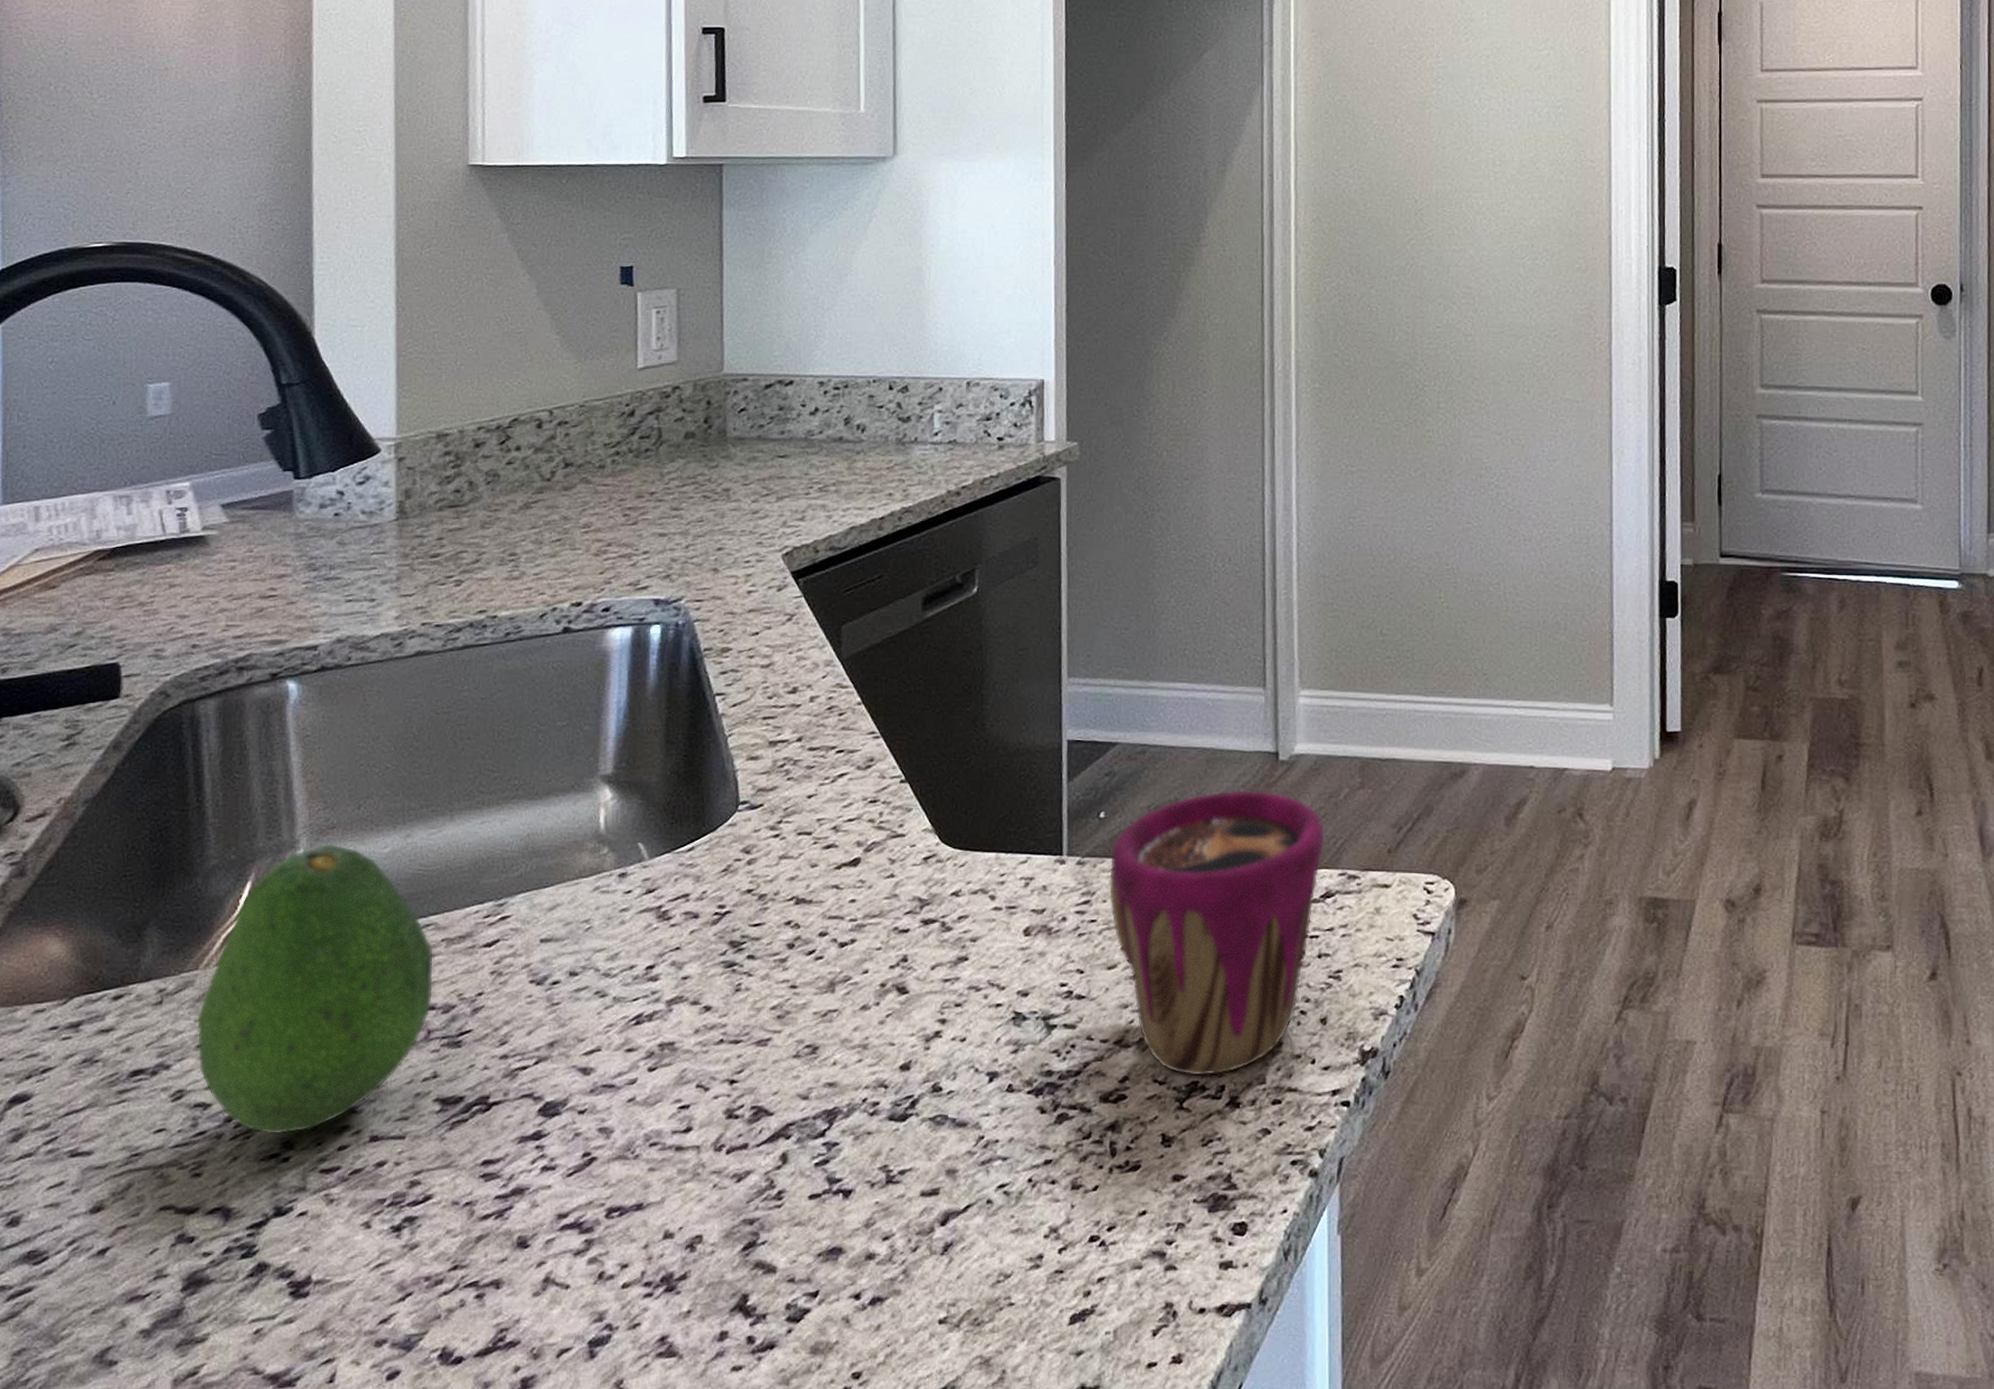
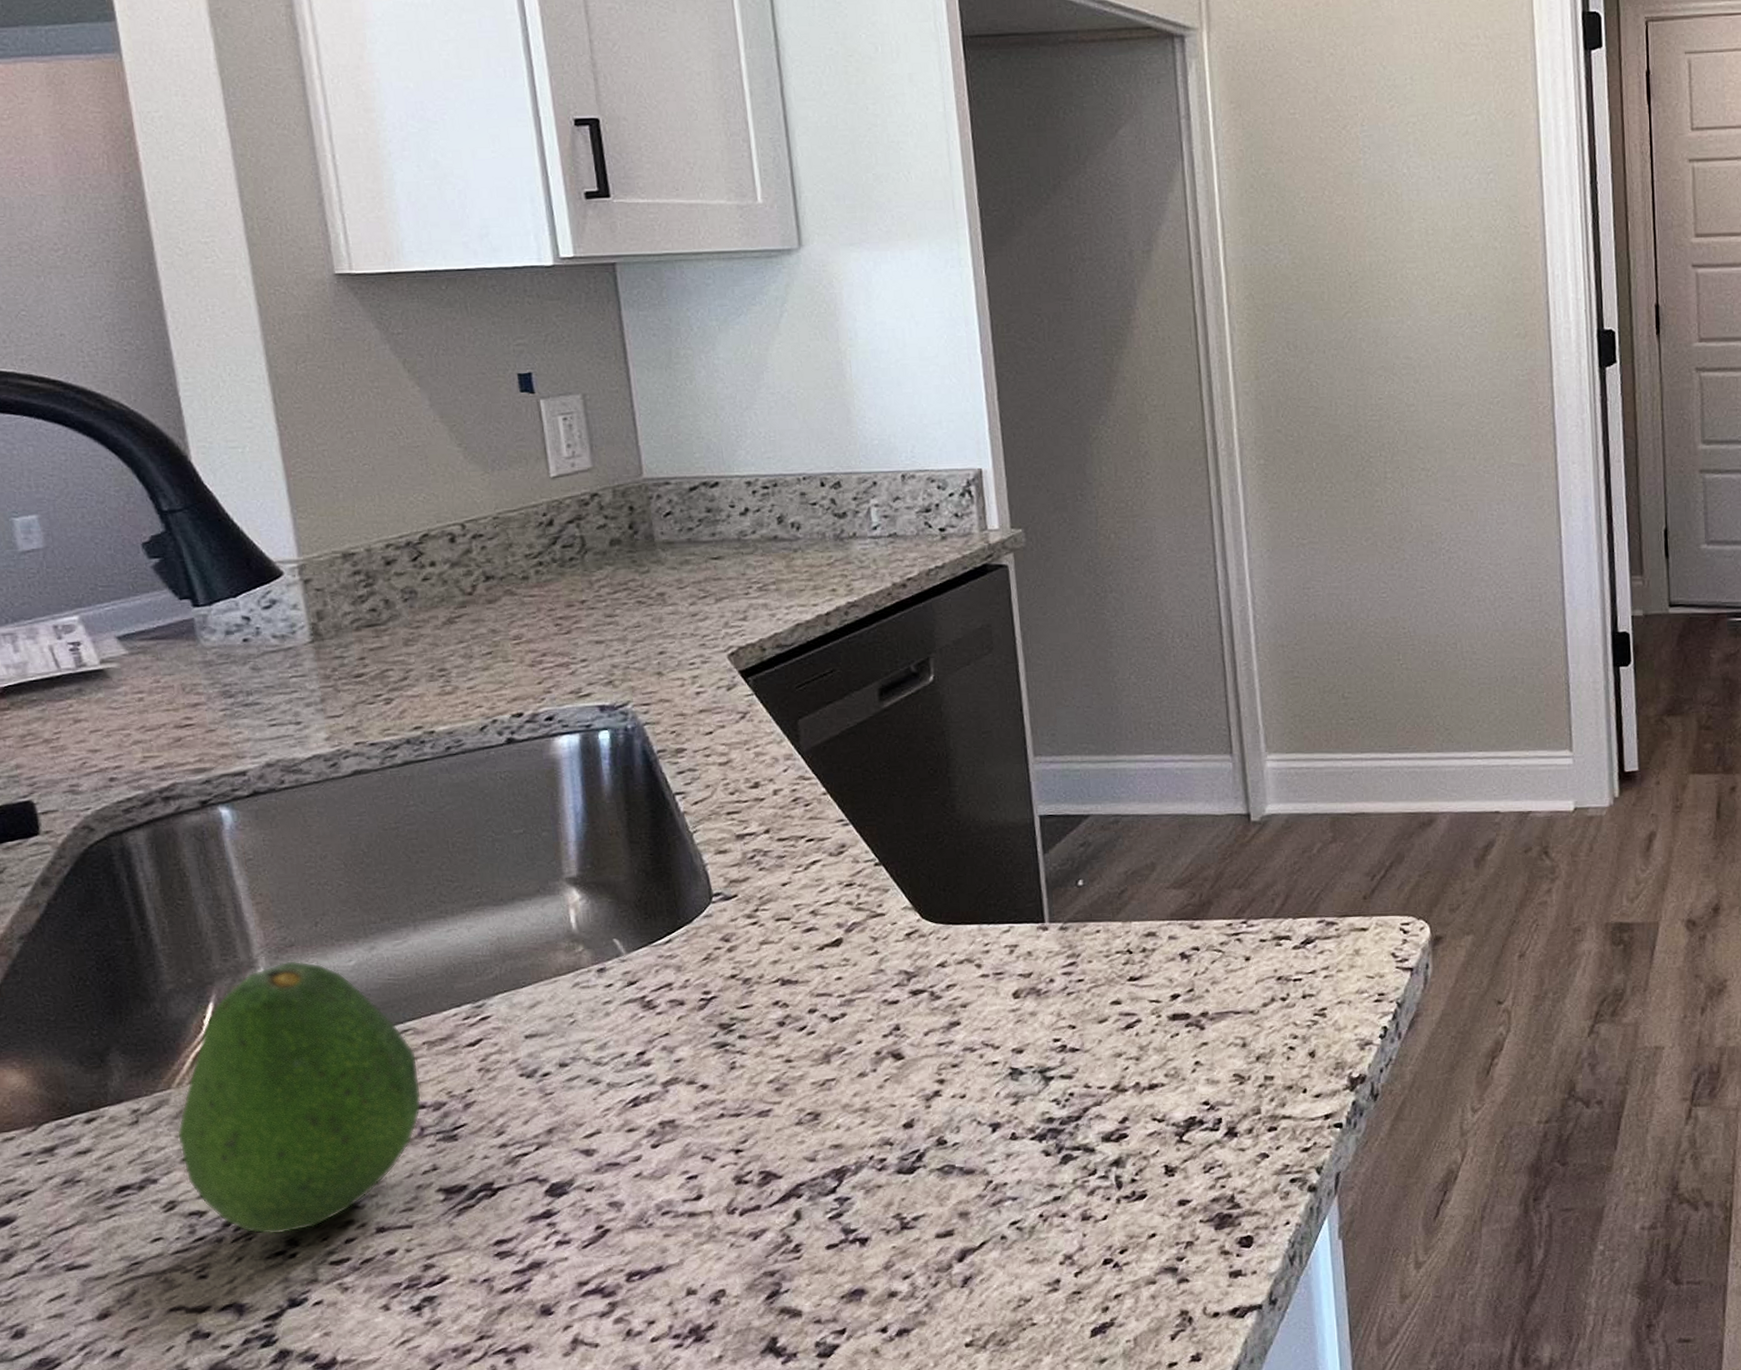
cup: present [1108,789,1325,1077] -> none [1091,850,1302,1113]

